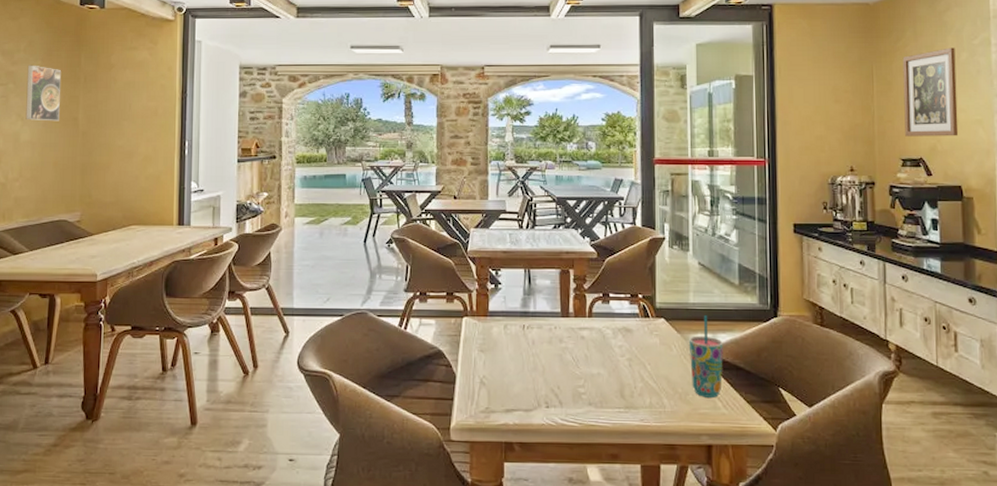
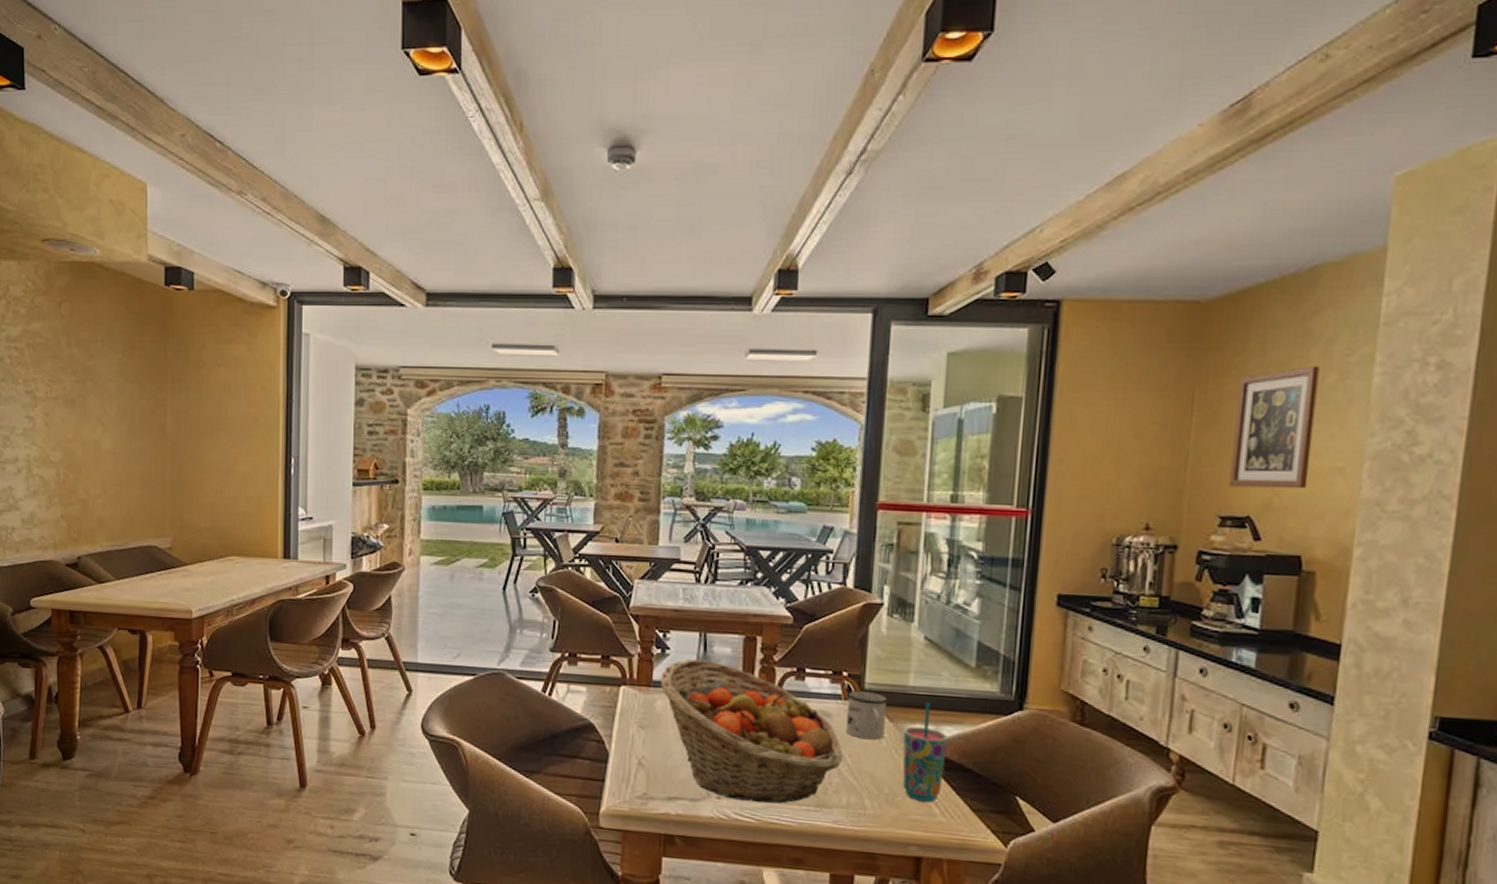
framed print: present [25,65,61,121] -> none [106,358,145,429]
fruit basket: none [495,291,643,409] -> present [660,659,842,804]
mug: none [643,308,675,349] -> present [845,689,888,740]

